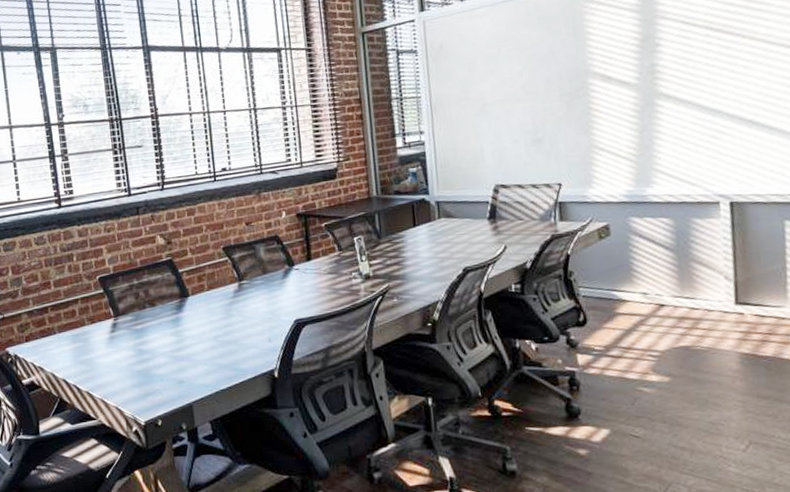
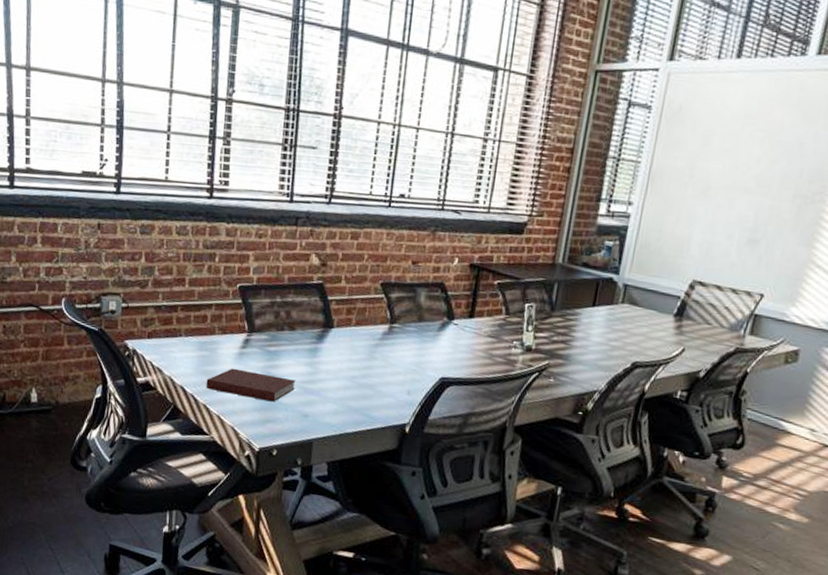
notebook: none [85,351,166,377] -> present [206,368,296,402]

